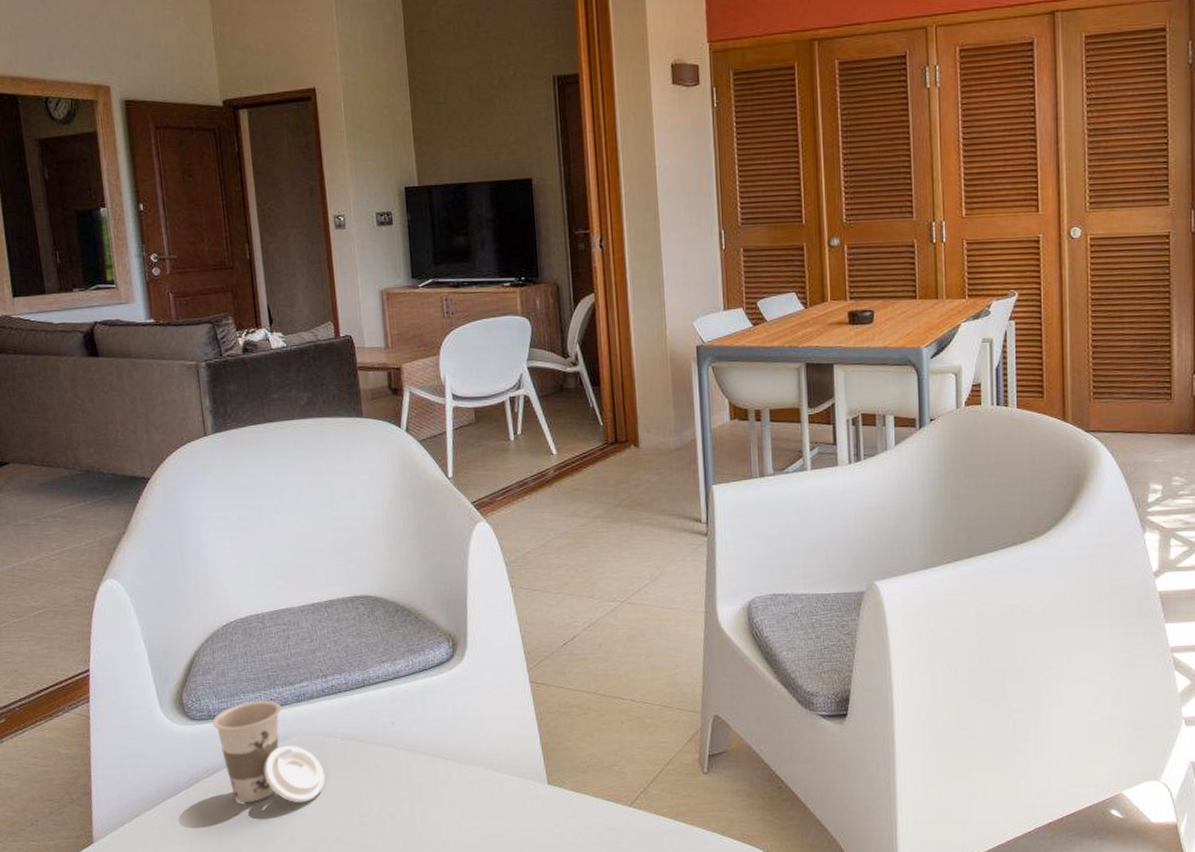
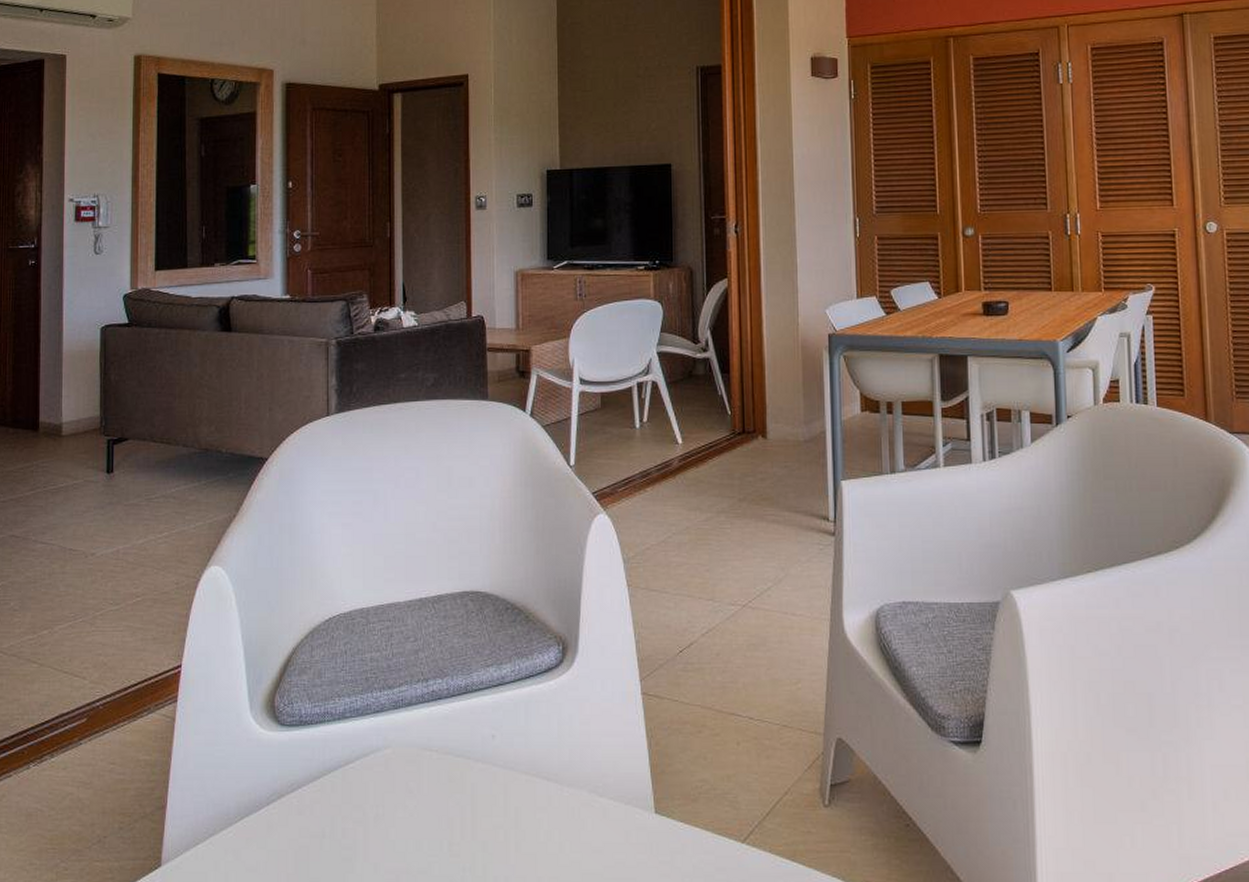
cup: present [212,700,326,803] -> none [303,705,417,825]

